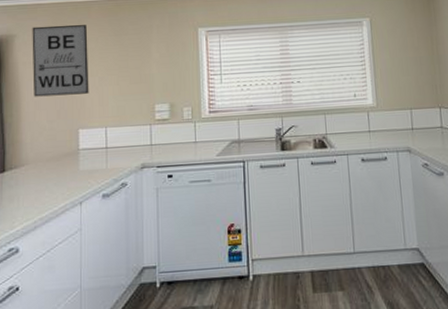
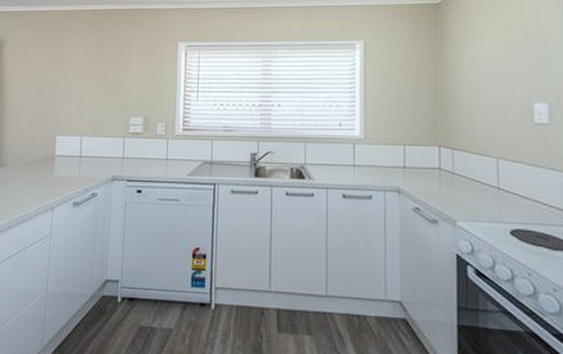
wall art: present [32,25,89,97] -> none [18,32,71,101]

